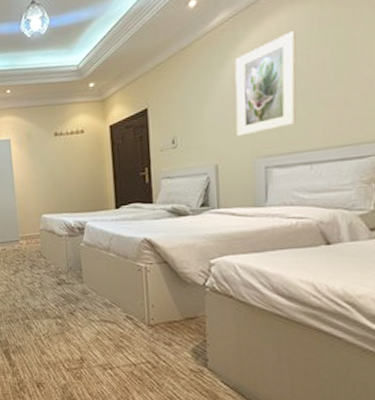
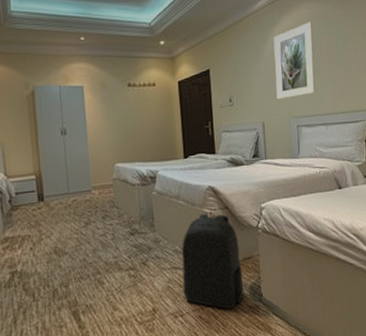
backpack: none [111,266,185,370] -> present [181,212,244,310]

